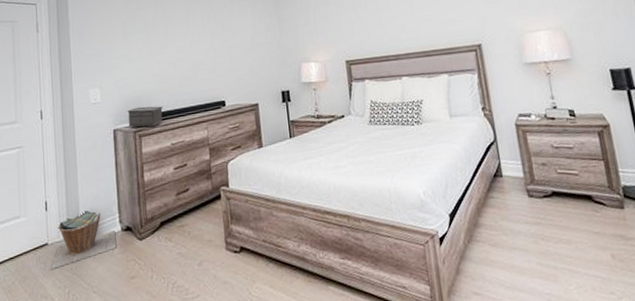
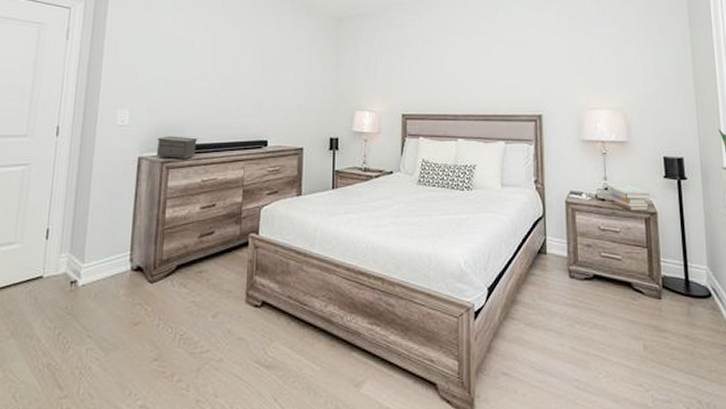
laundry basket: present [51,210,117,270] -> none [42,244,124,307]
books: none [553,100,601,127] -> present [605,183,650,211]

